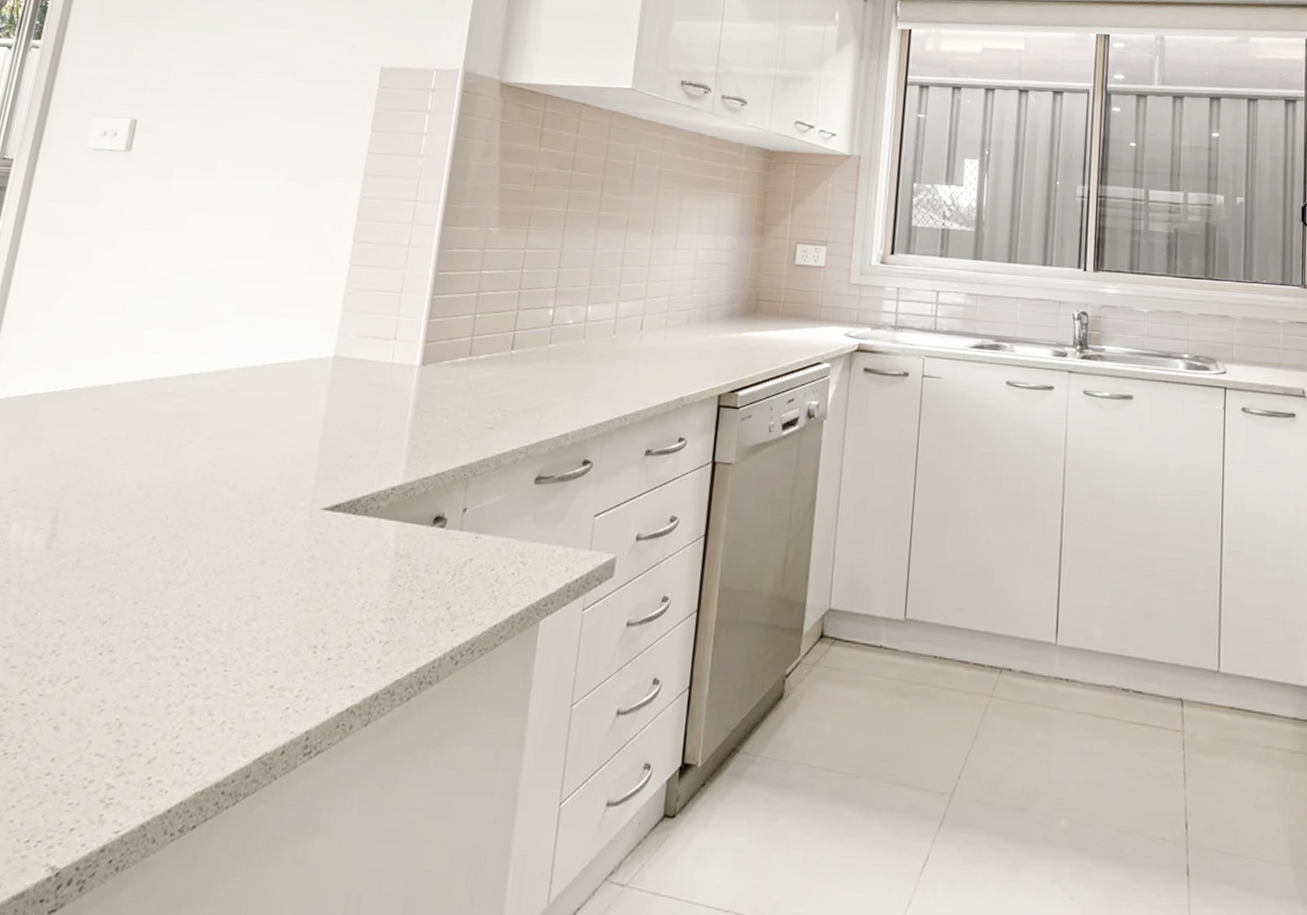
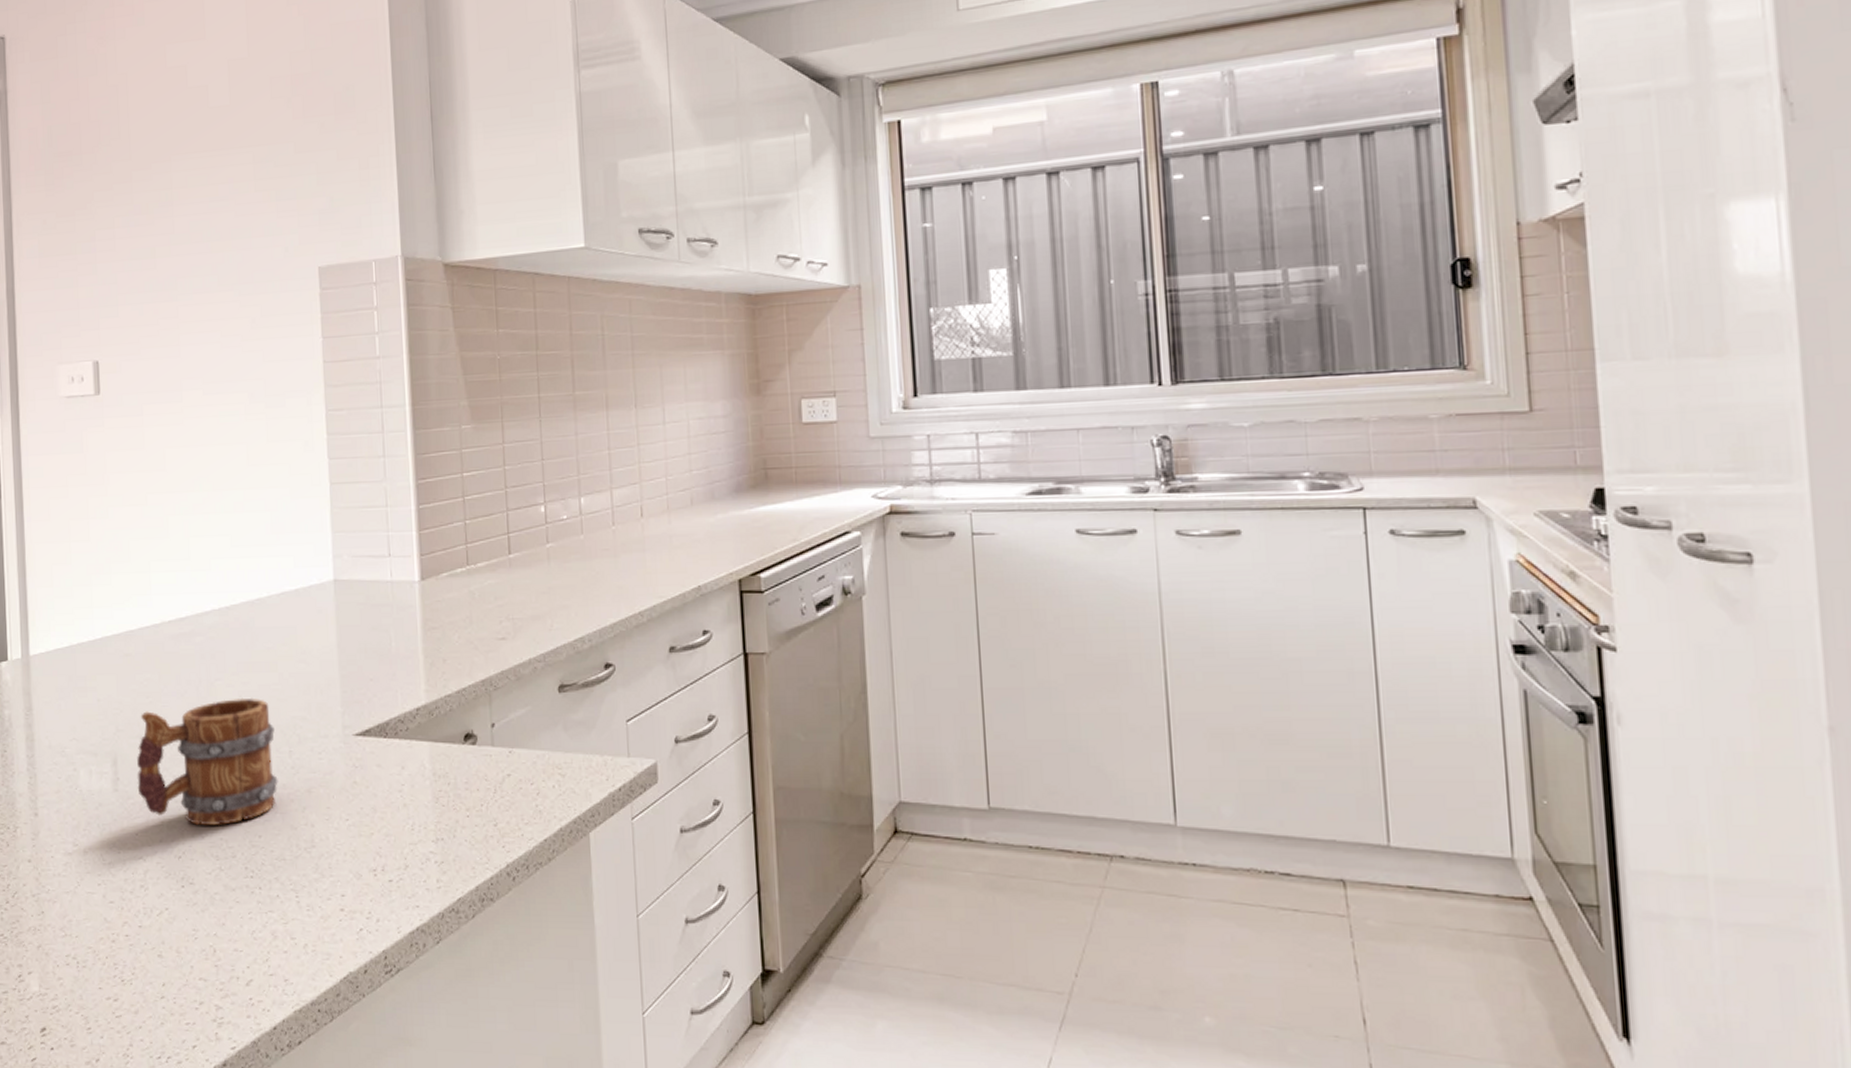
mug: none [74,462,240,592] -> present [137,697,278,826]

